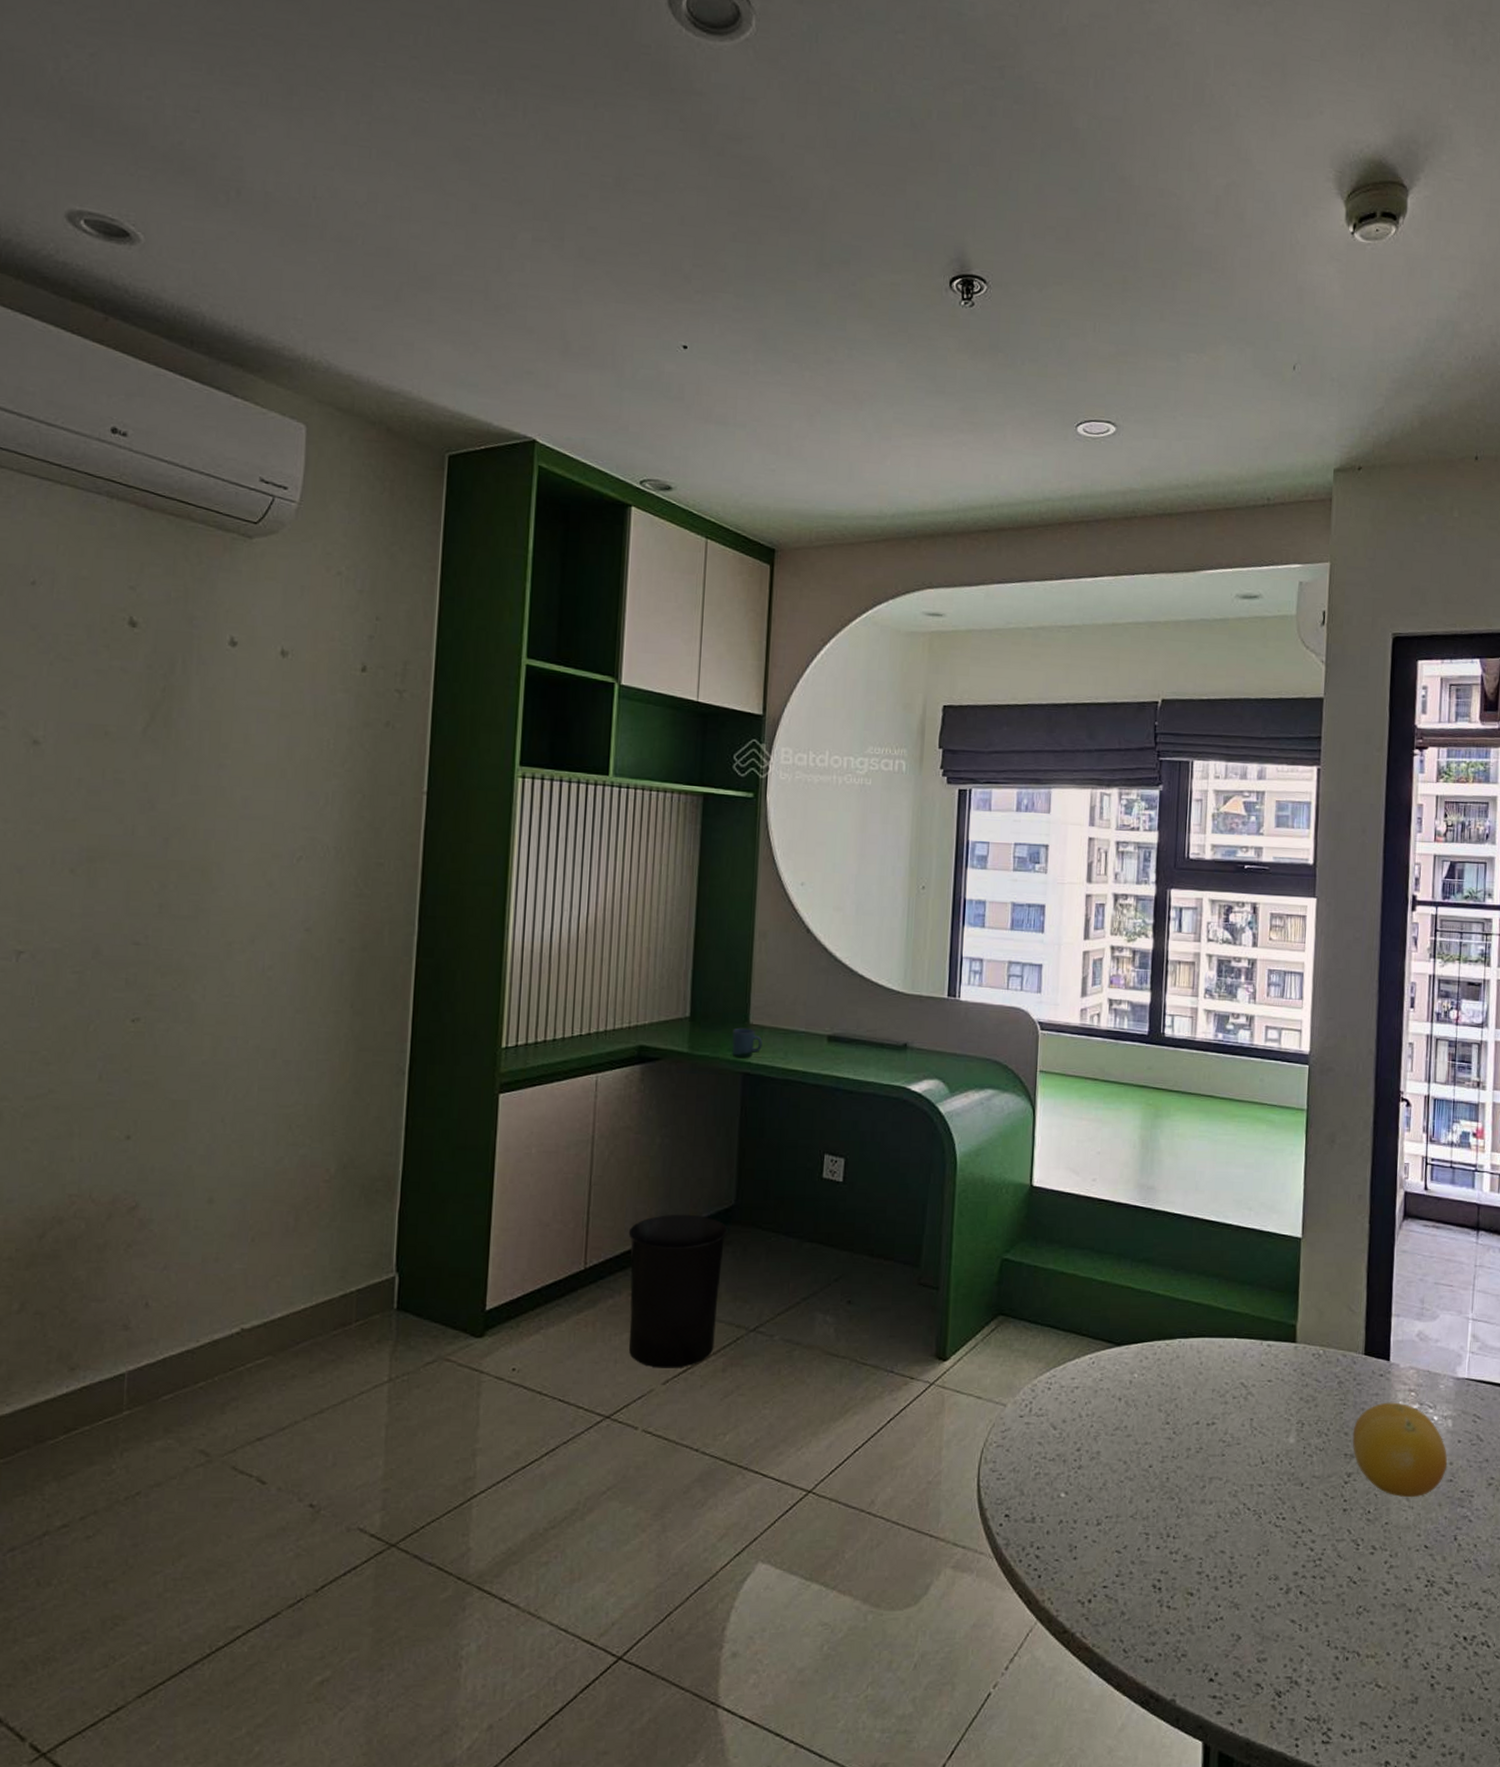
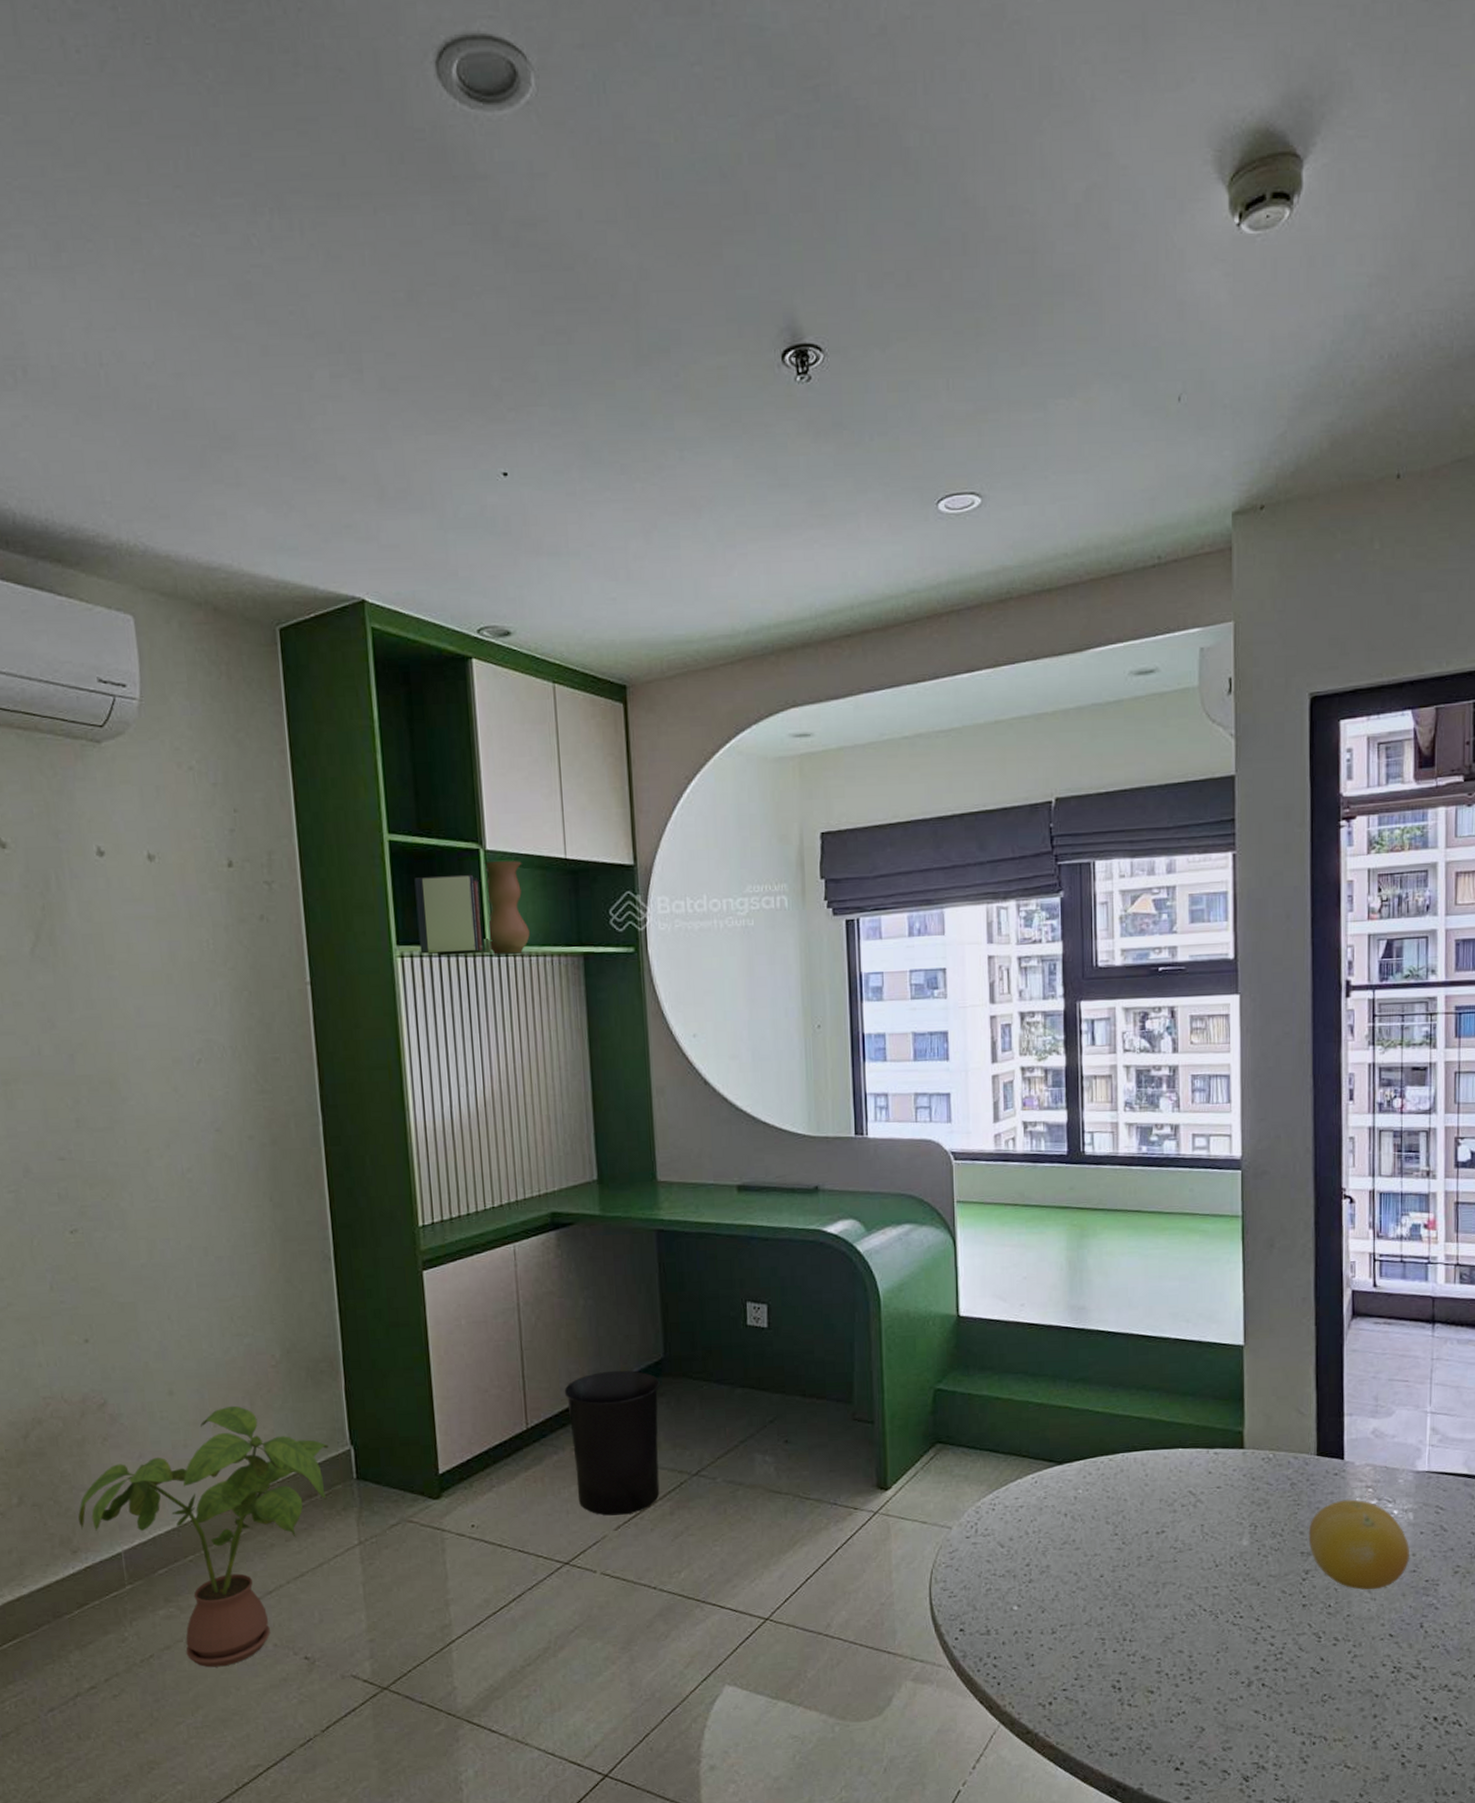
house plant: none [83,1220,372,1510] -> present [78,1405,329,1668]
books: none [542,703,614,784] -> present [414,874,492,956]
vase: none [612,696,655,788] -> present [484,861,530,955]
mug: present [732,1027,763,1059] -> none [642,1185,673,1216]

